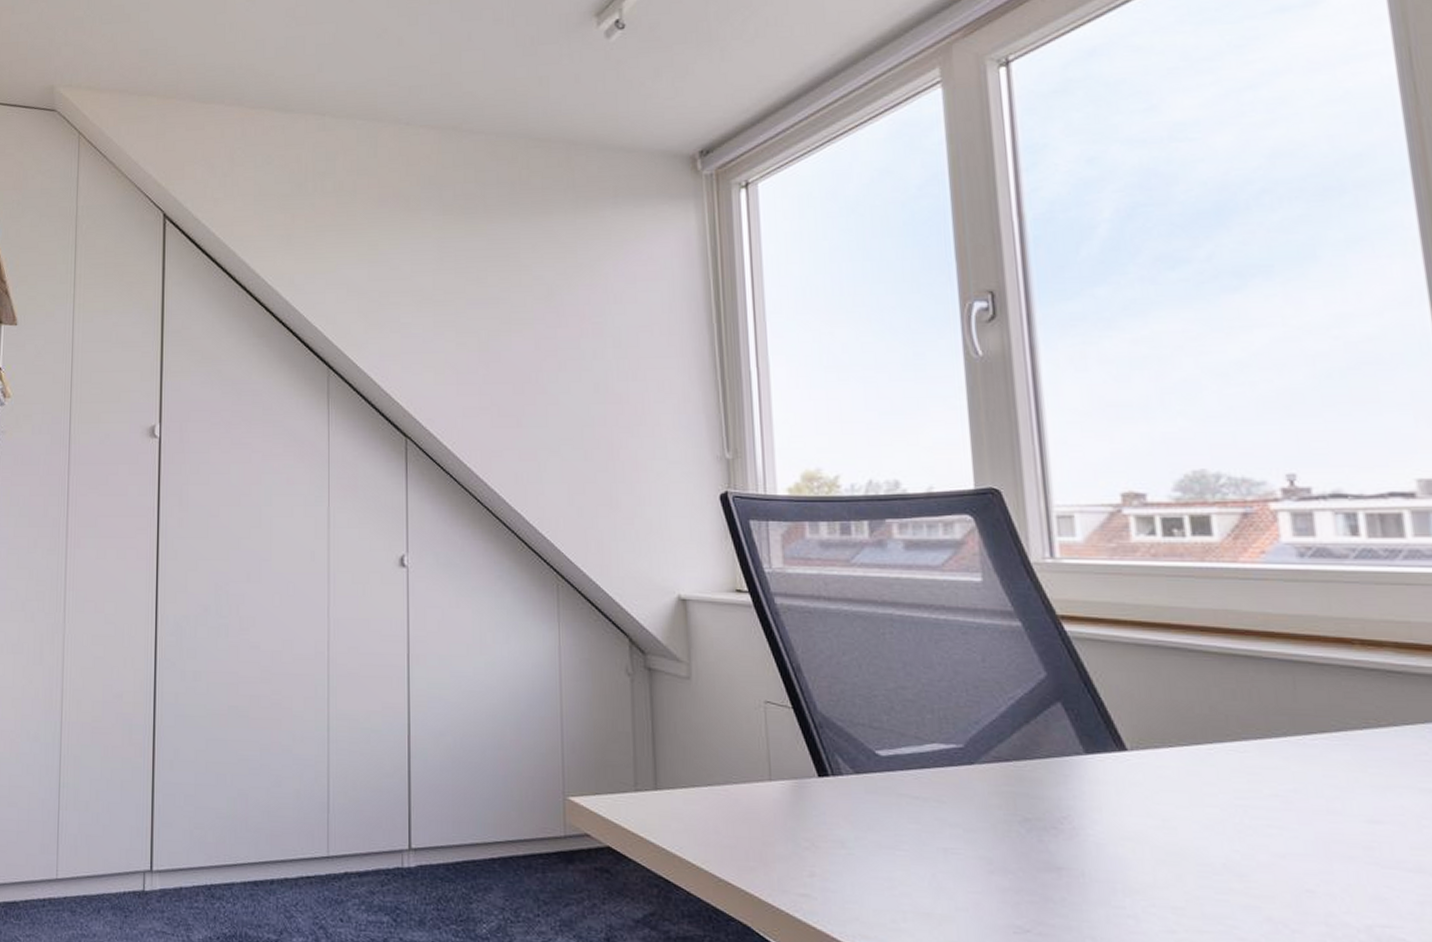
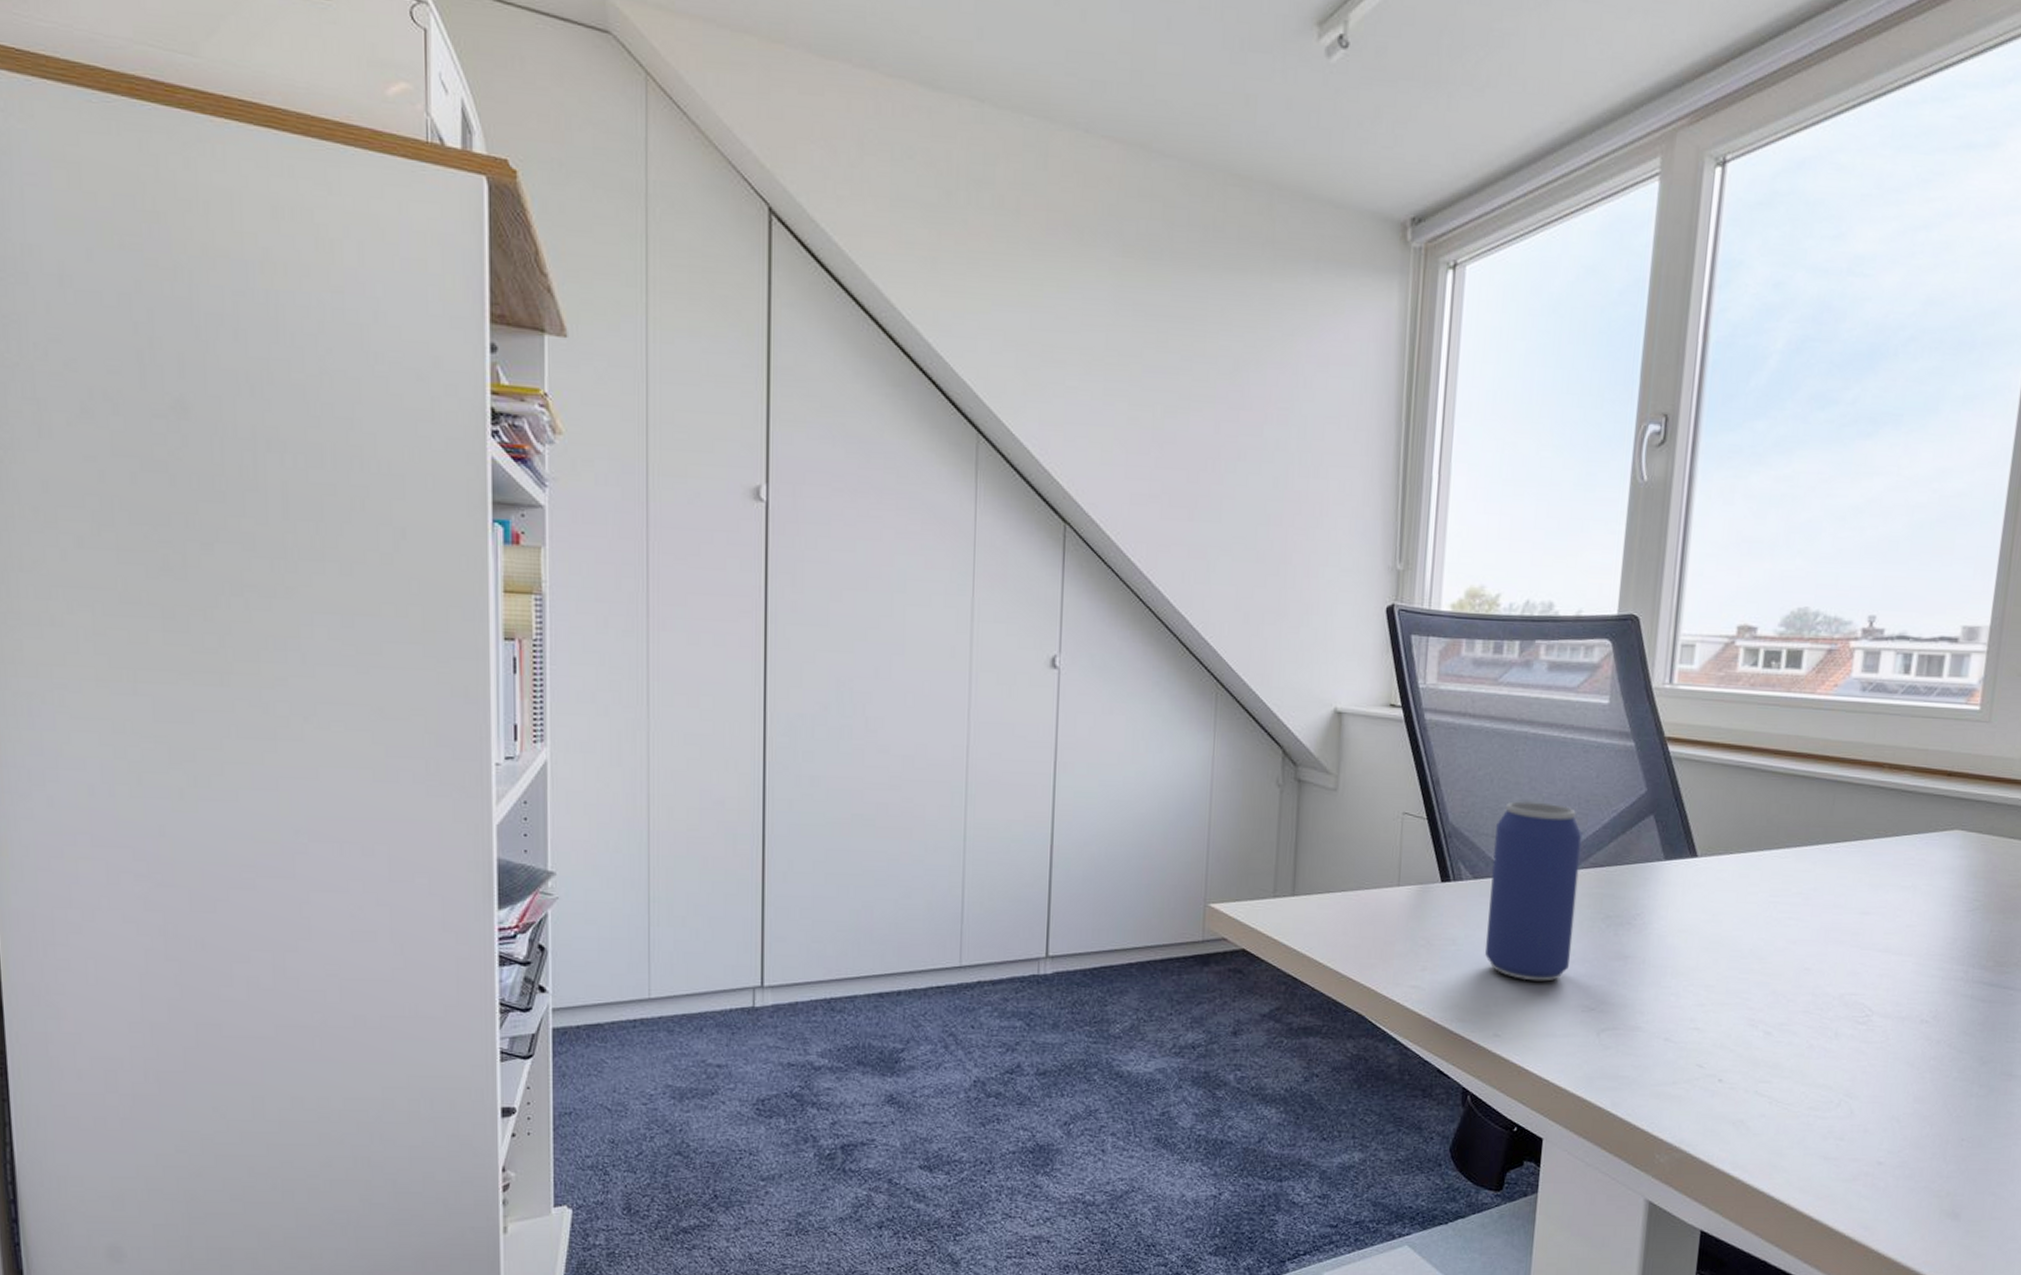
beverage can: none [871,688,989,895] -> present [1485,801,1583,982]

